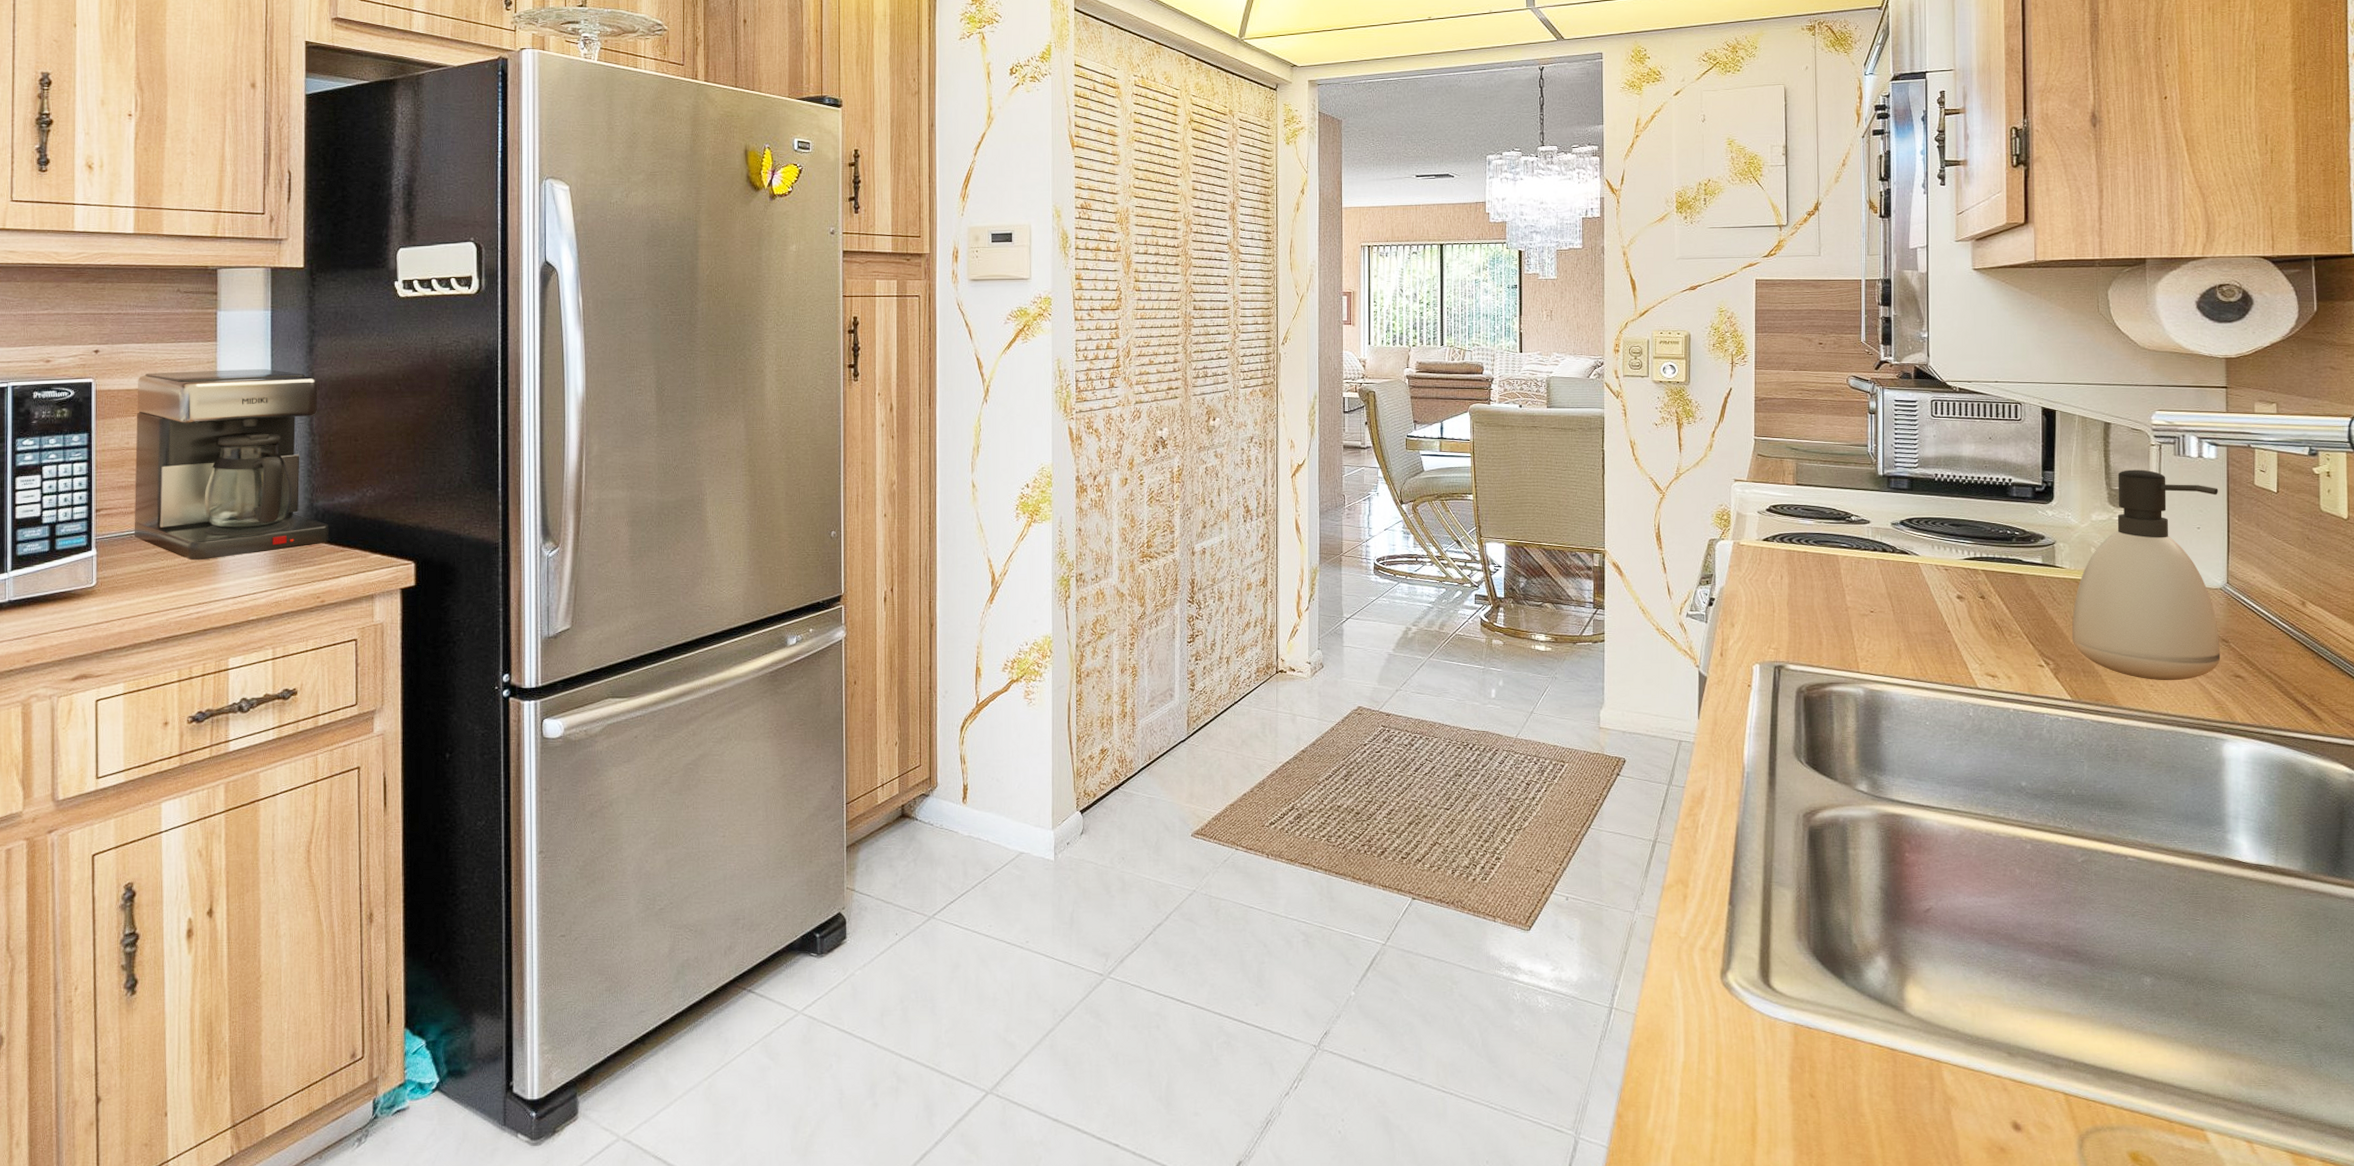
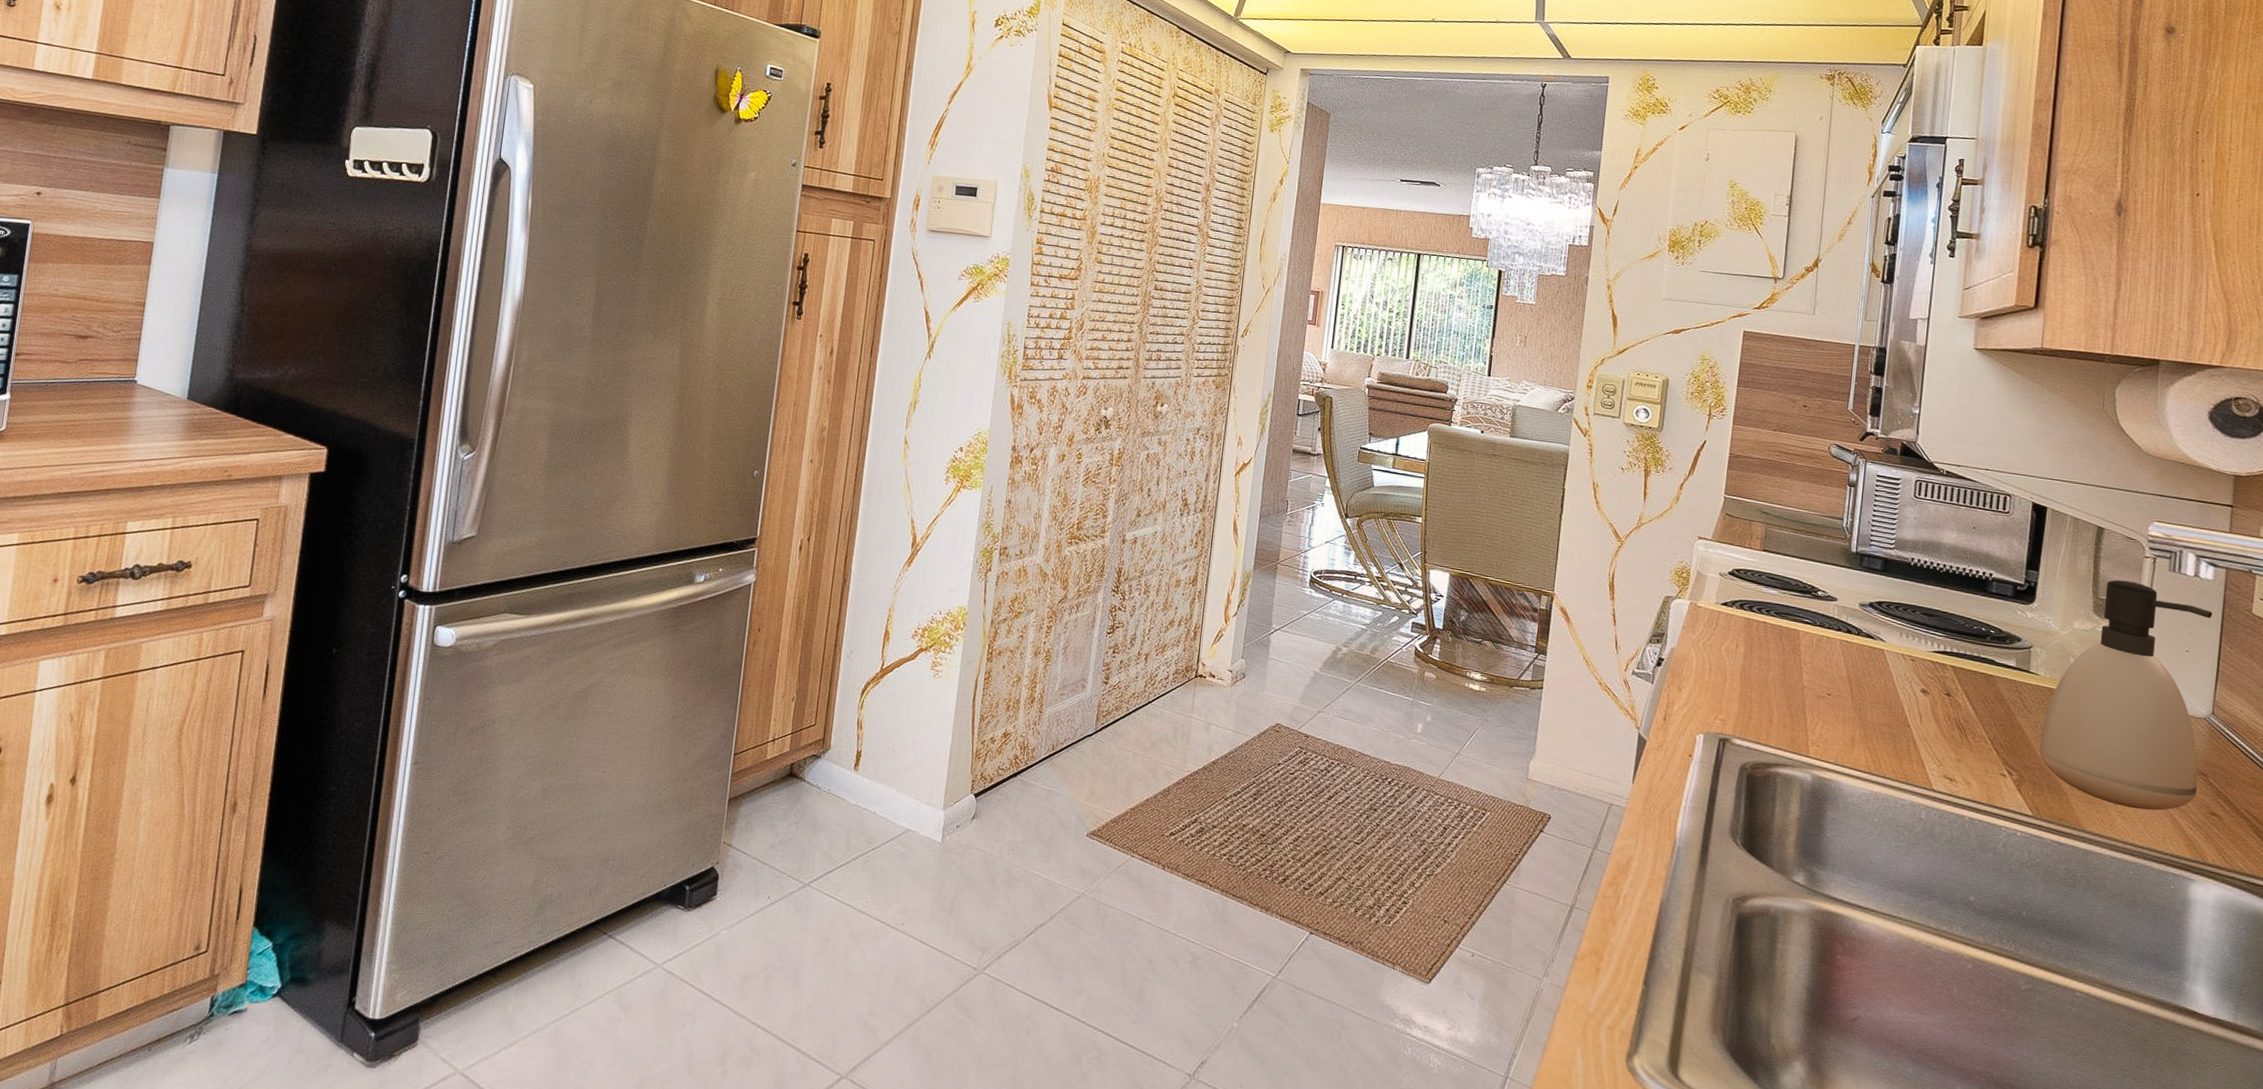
coffee maker: present [134,369,329,561] -> none [50,221,255,419]

